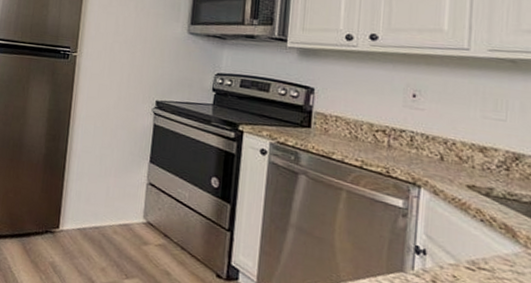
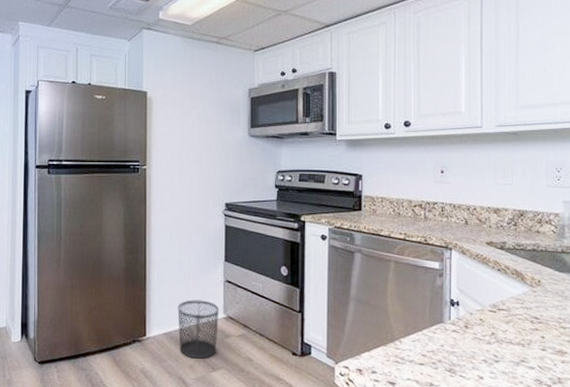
waste bin: none [92,198,139,264] -> present [177,300,219,359]

